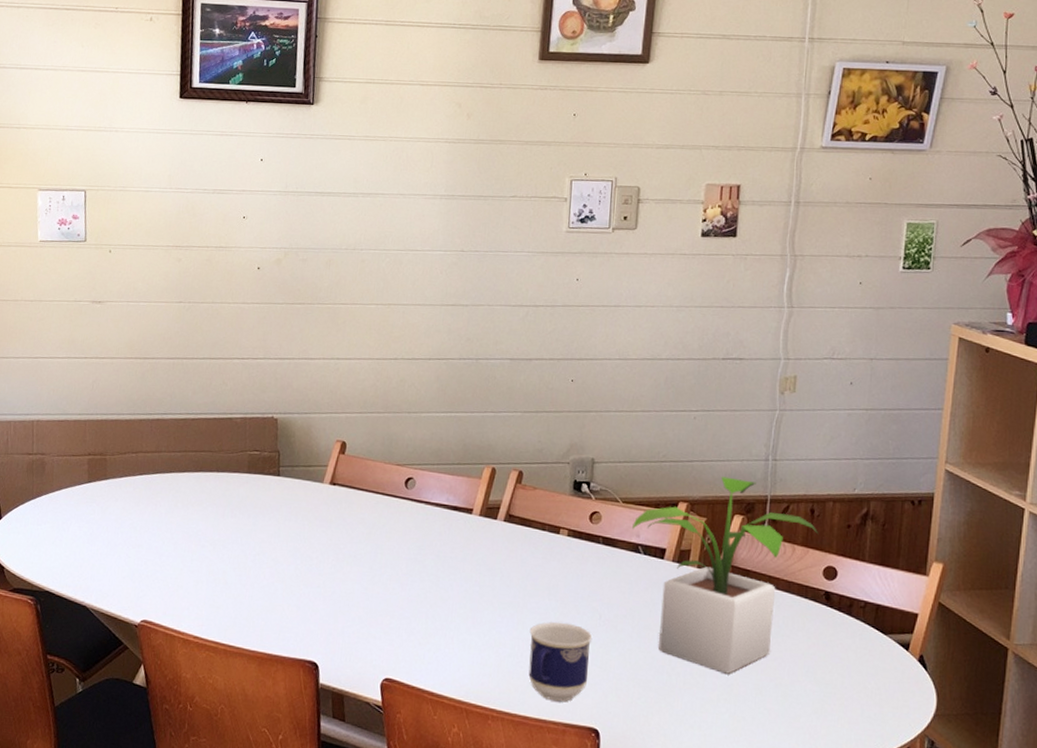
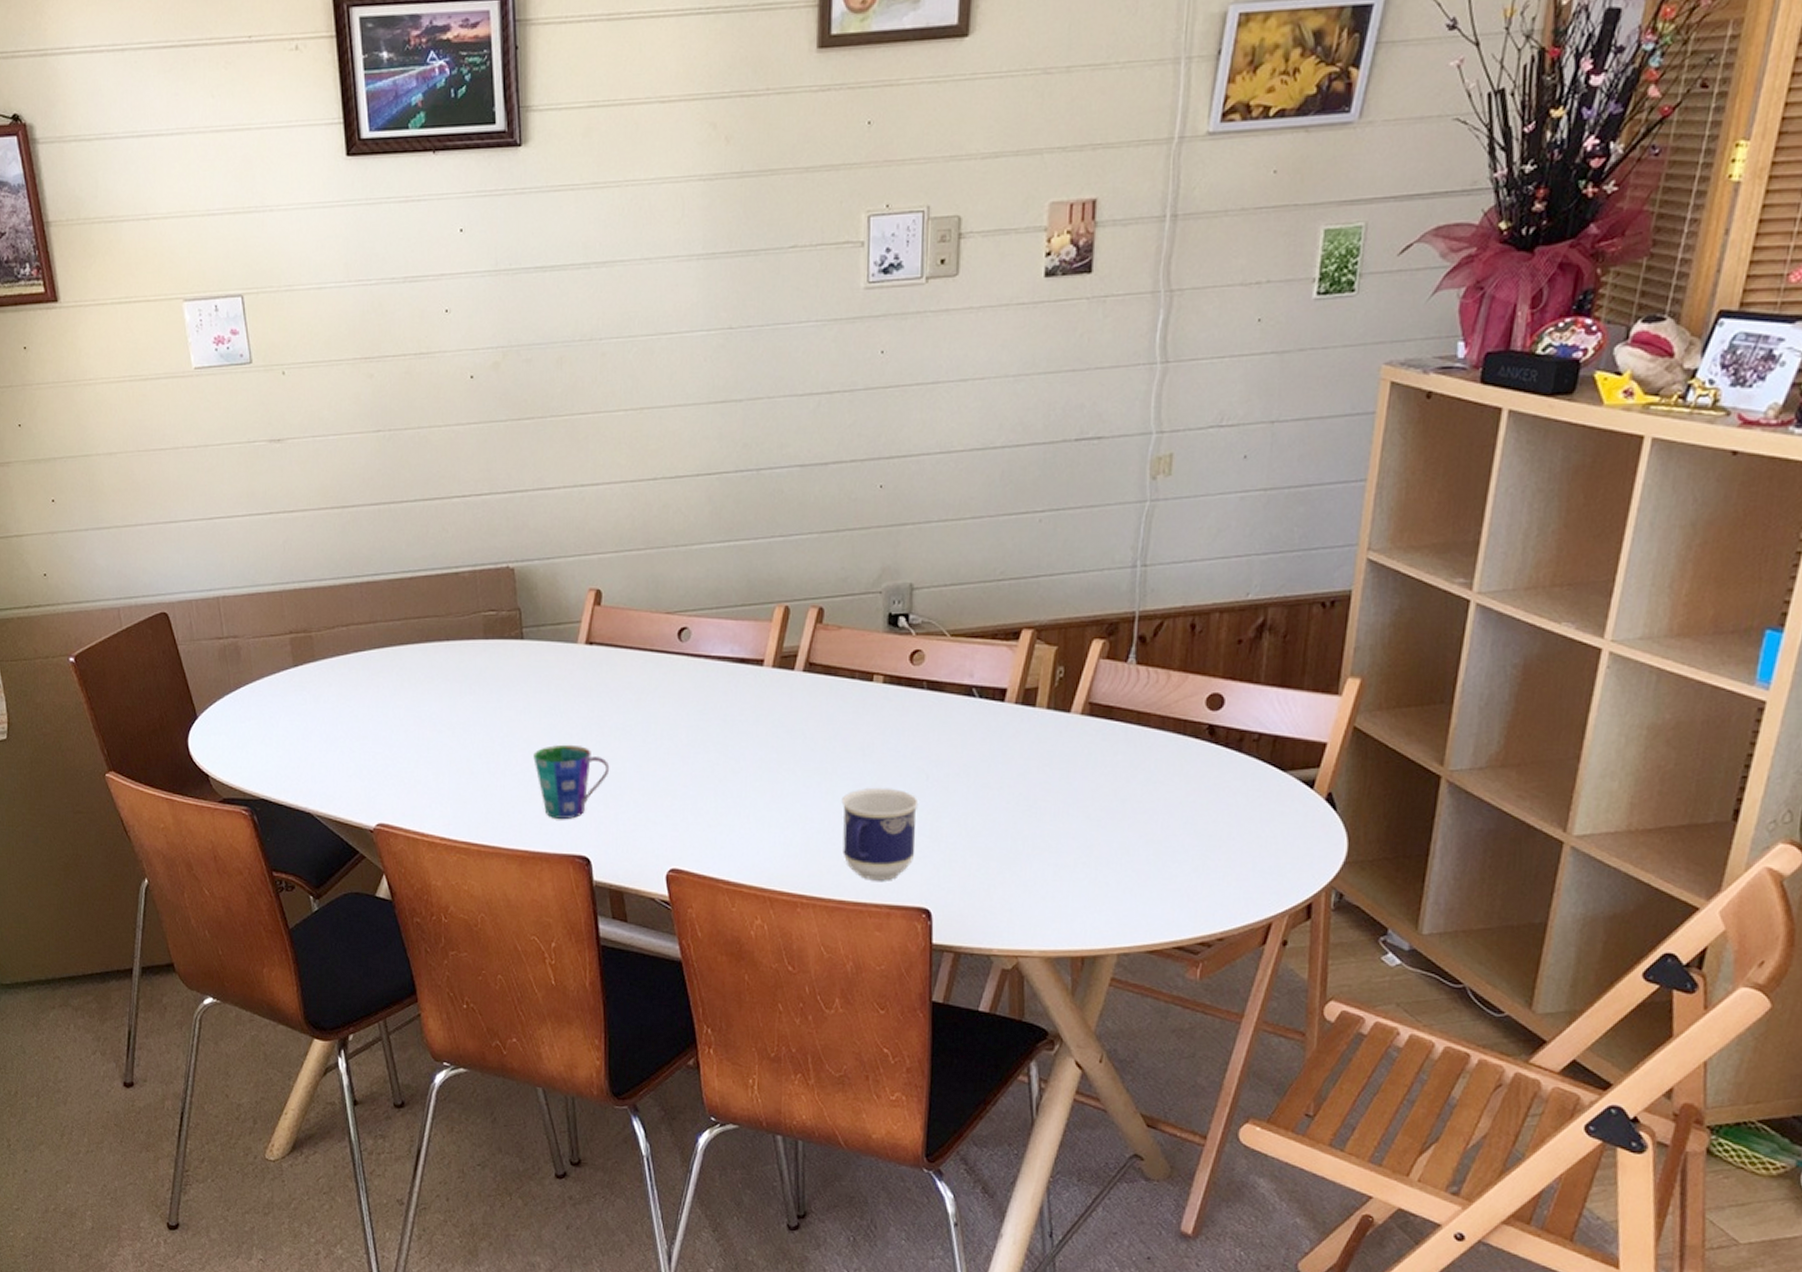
cup: none [278,565,341,629] -> present [533,744,610,819]
potted plant: present [632,476,819,674] -> none [964,592,1201,833]

